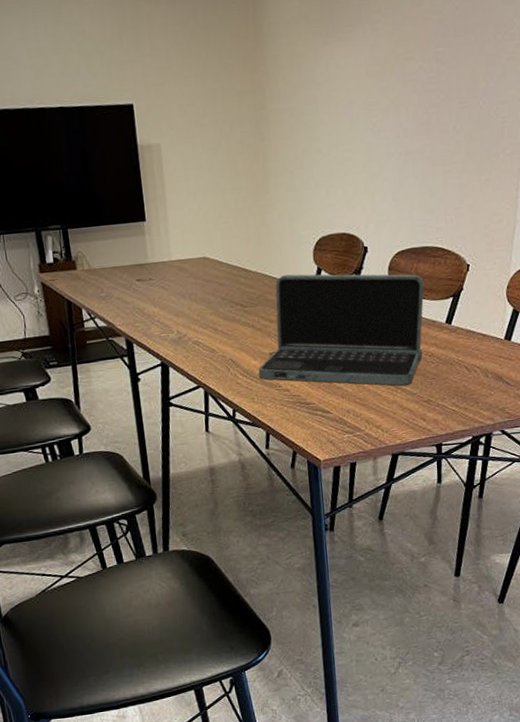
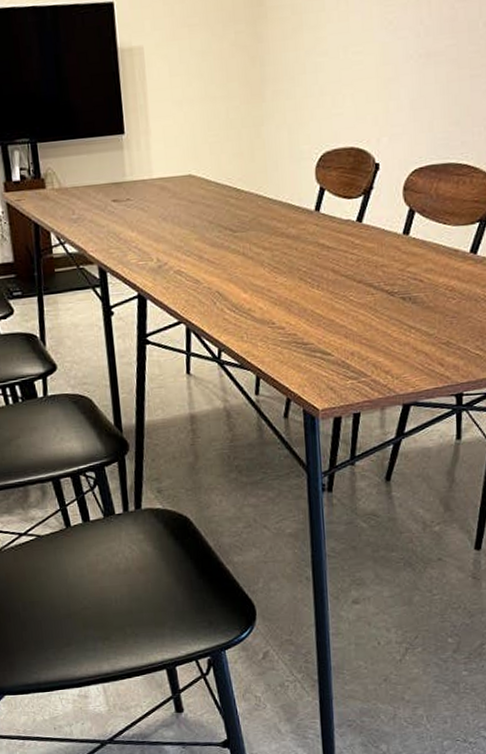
laptop: present [258,274,424,386] -> none [248,194,445,325]

